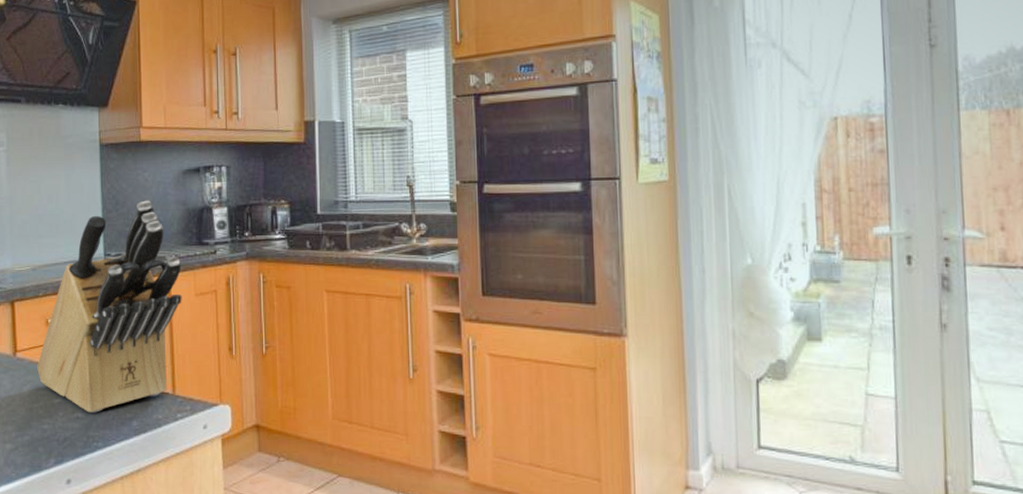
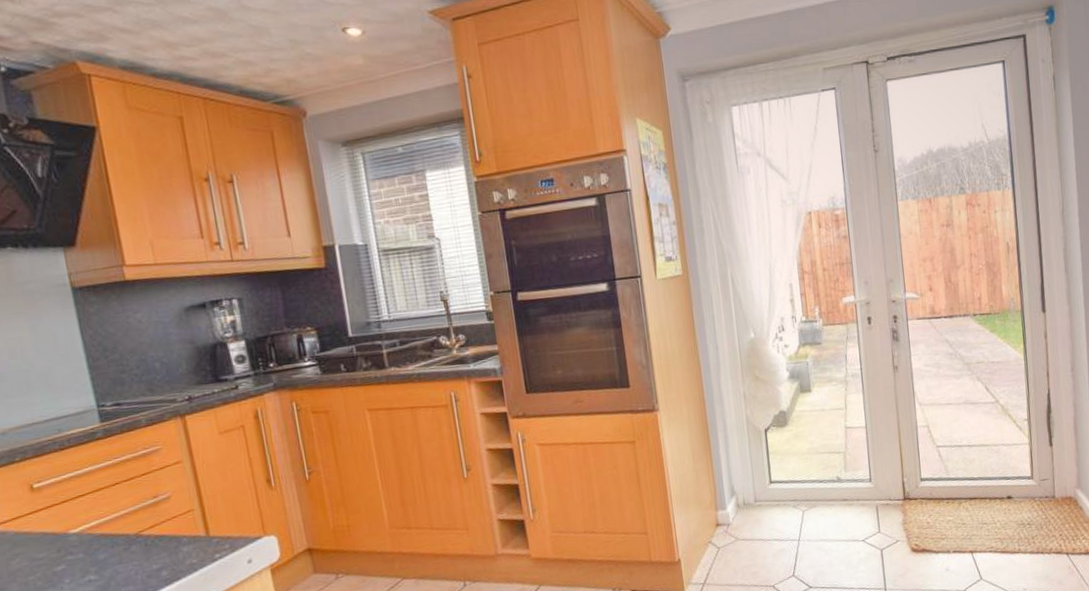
knife block: present [37,200,182,413] -> none [26,342,204,573]

